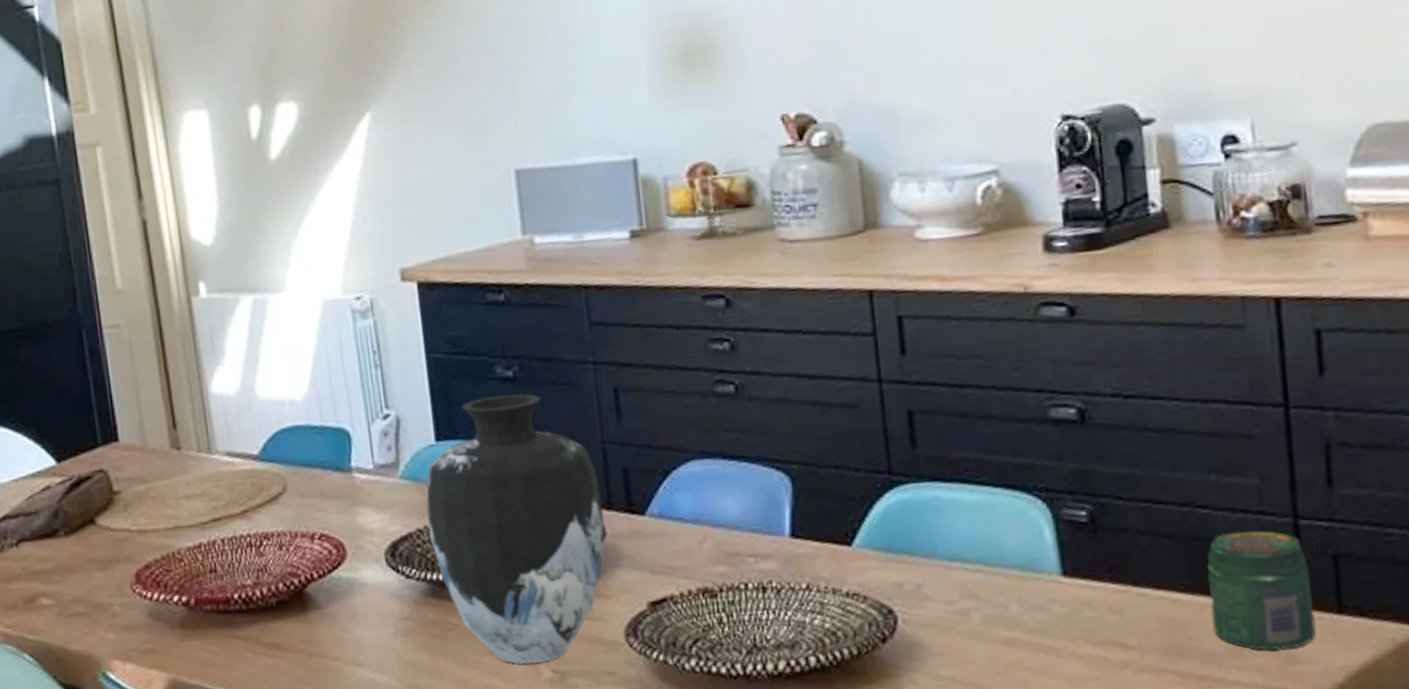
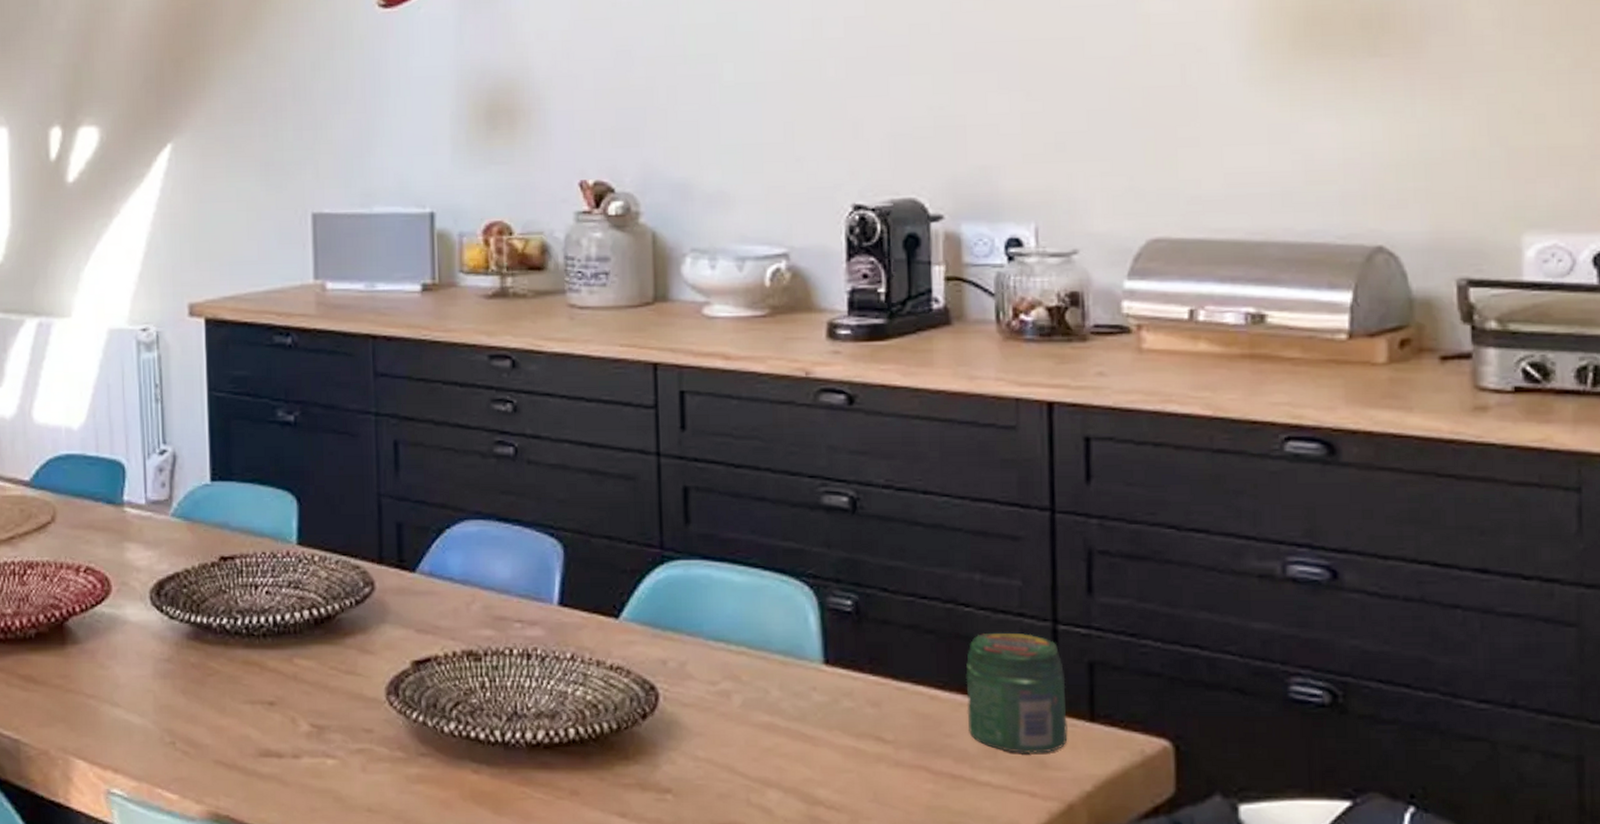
vase: present [425,393,604,665] -> none [196,439,374,716]

